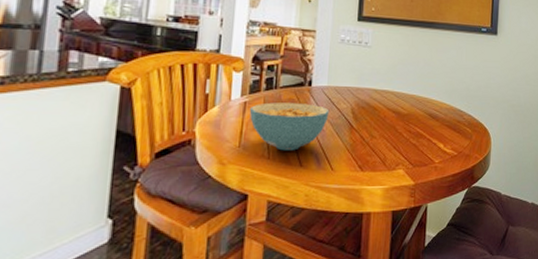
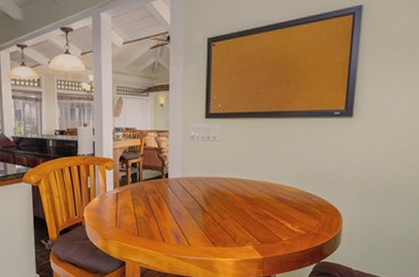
cereal bowl: present [249,102,330,151] -> none [120,192,184,230]

